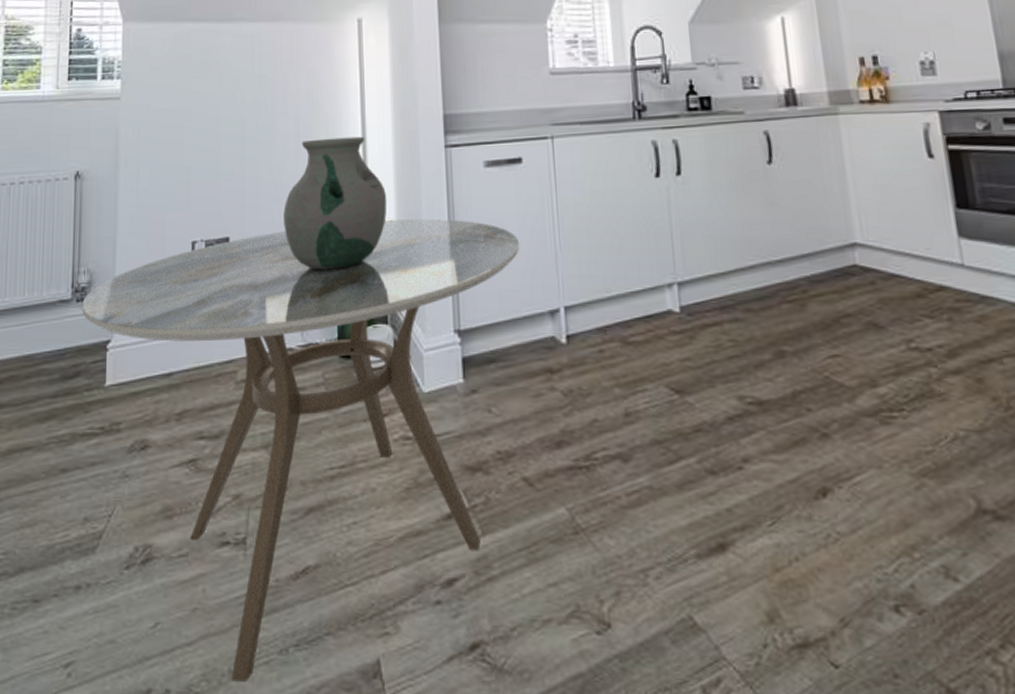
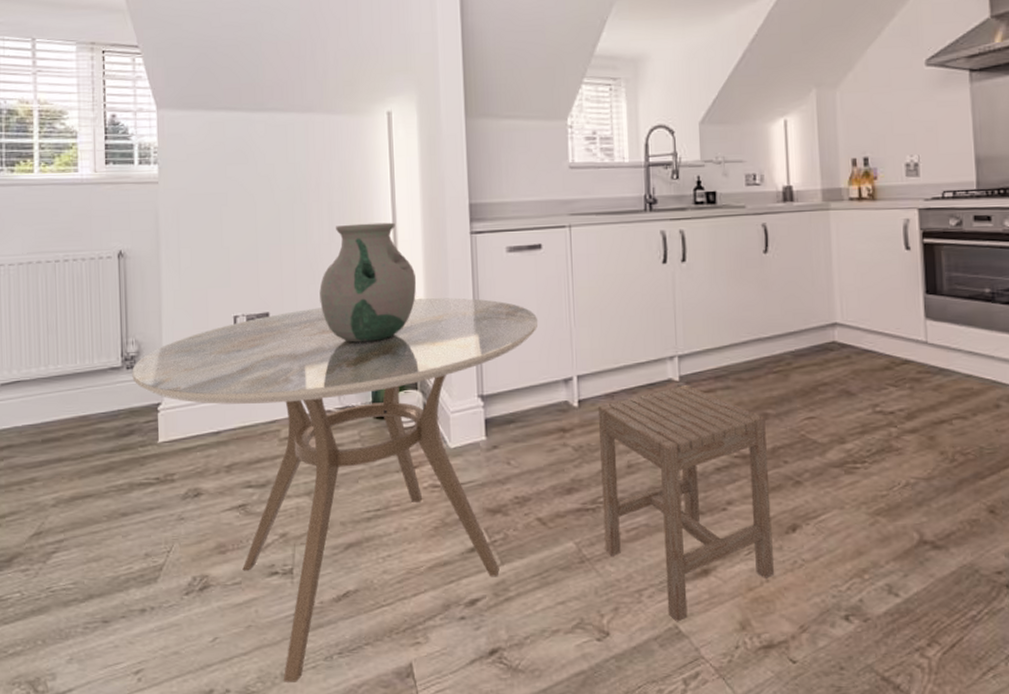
stool: none [590,317,804,611] -> present [599,385,774,622]

